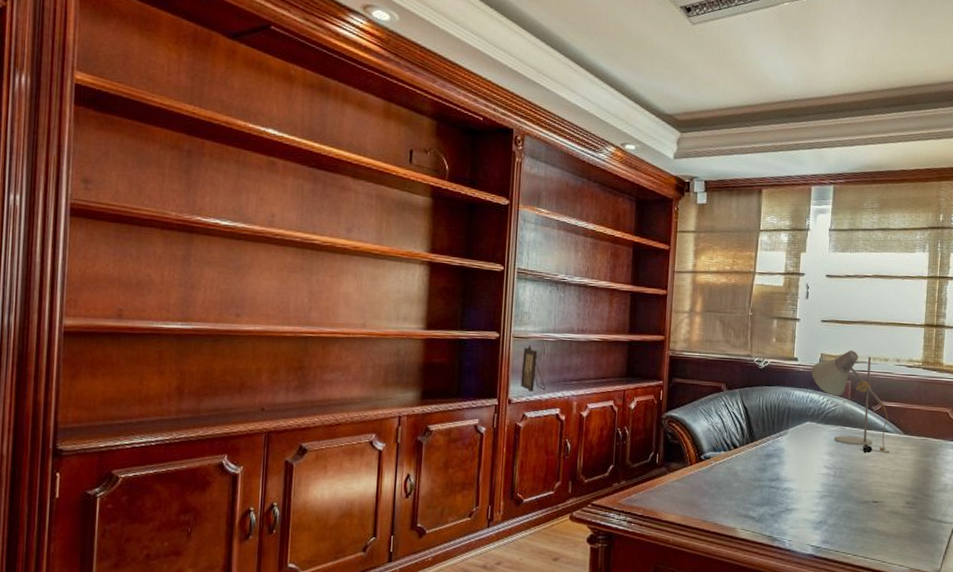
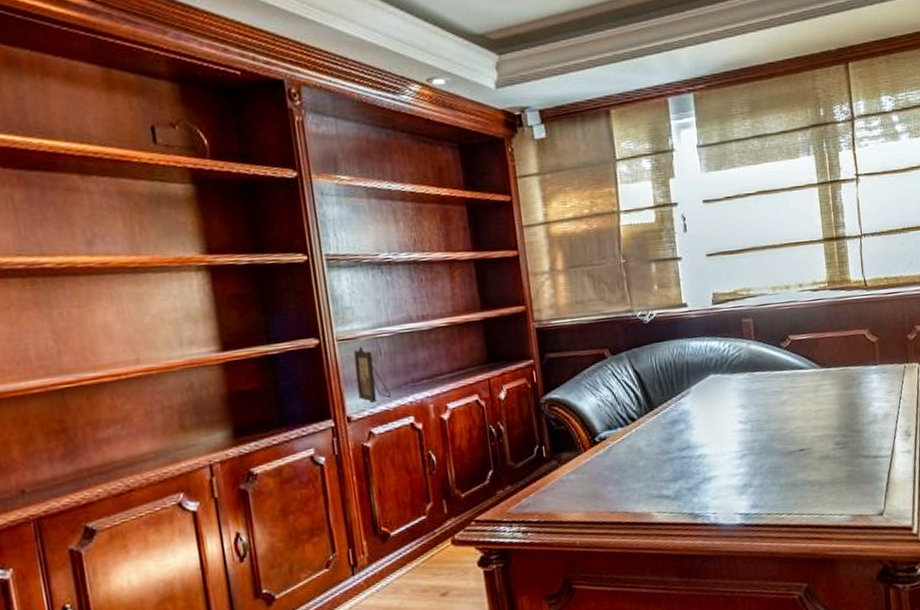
desk lamp: present [811,350,890,454] -> none [705,283,809,398]

